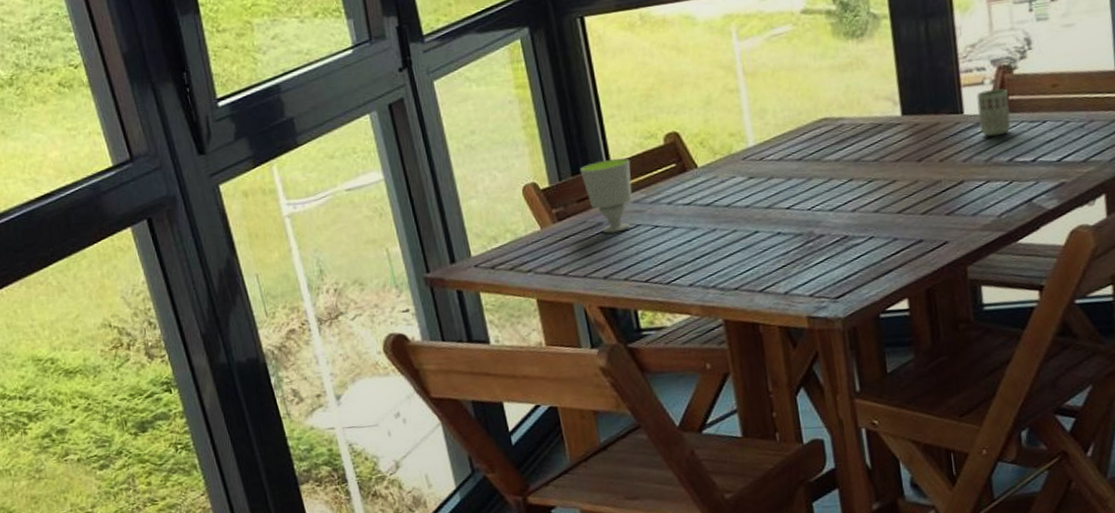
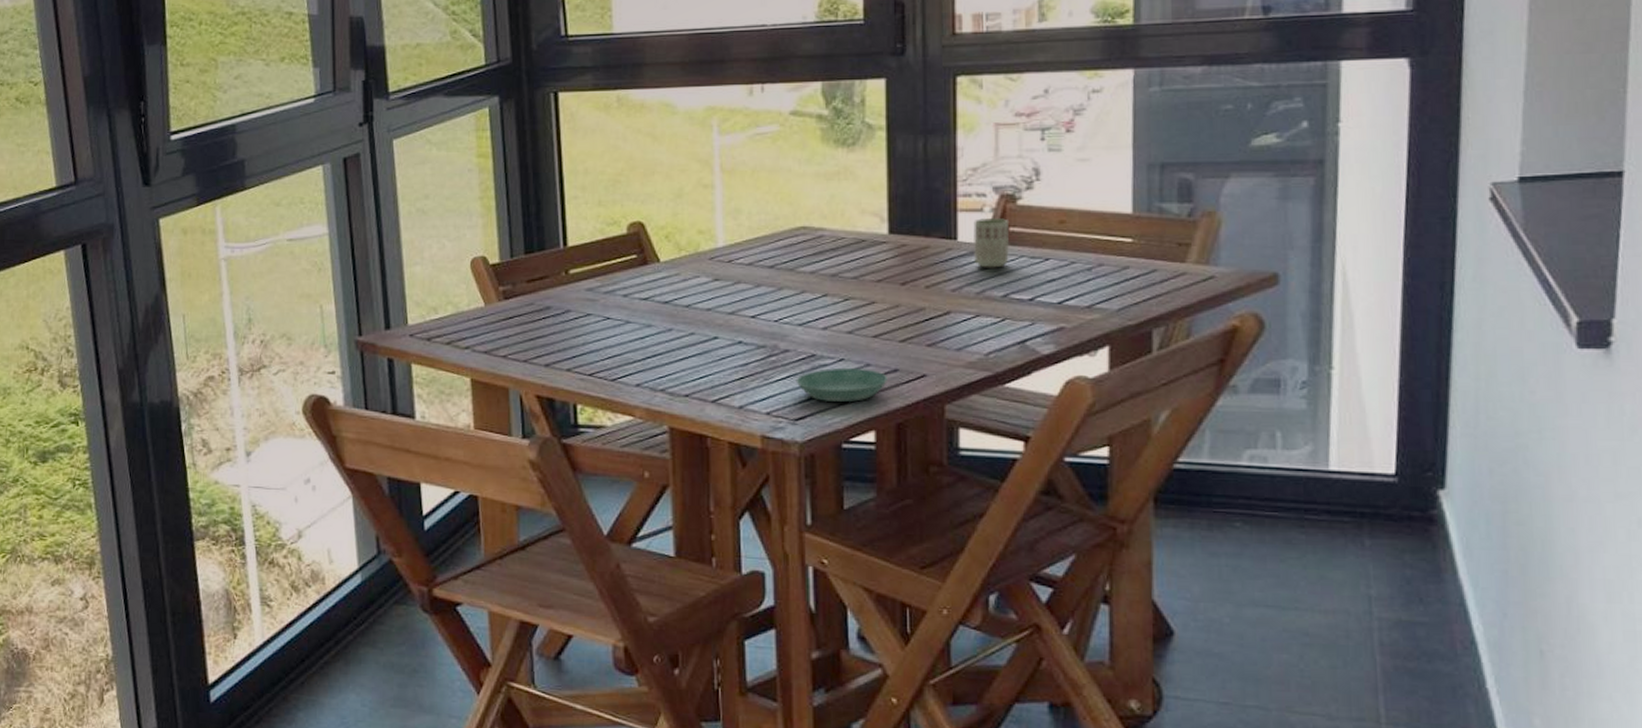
cup: present [579,158,632,234] -> none [533,241,589,319]
saucer: none [832,243,914,278] -> present [796,367,887,402]

